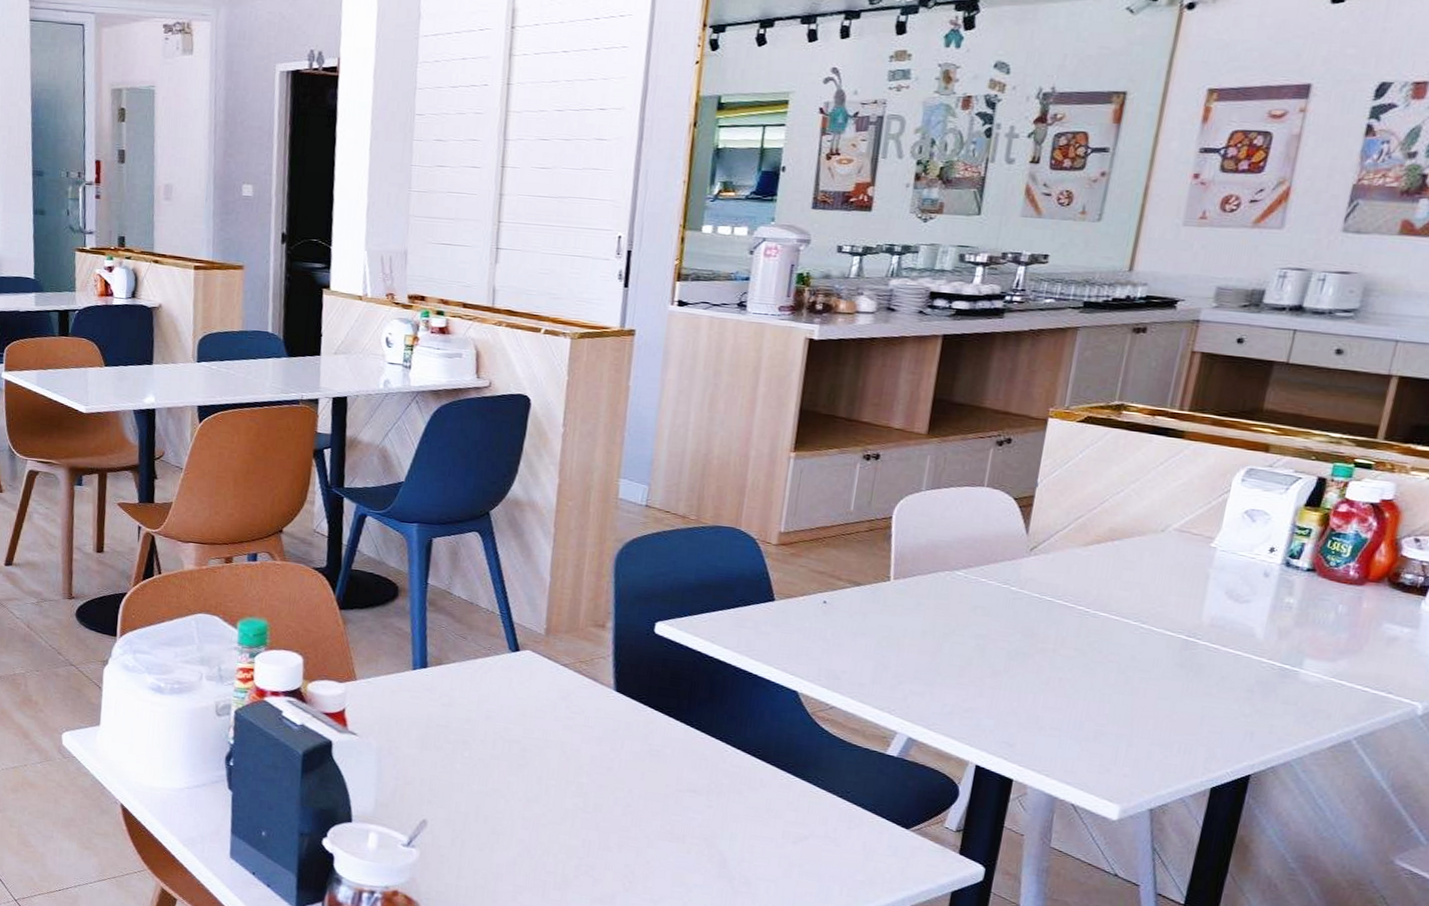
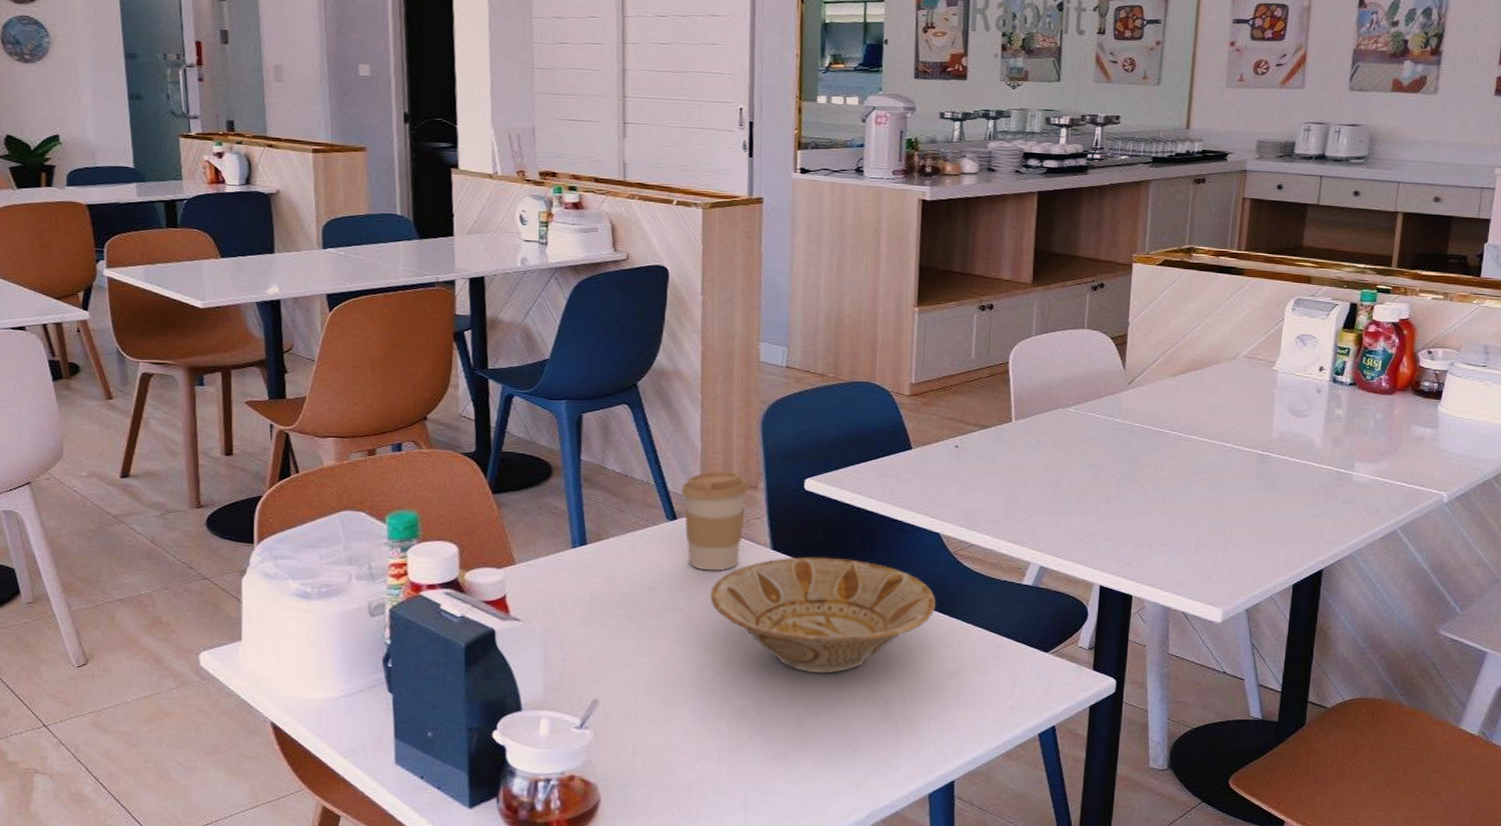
coffee cup: none [526,606,596,707] -> present [681,471,748,571]
bowl: none [546,700,787,823] -> present [709,556,936,674]

